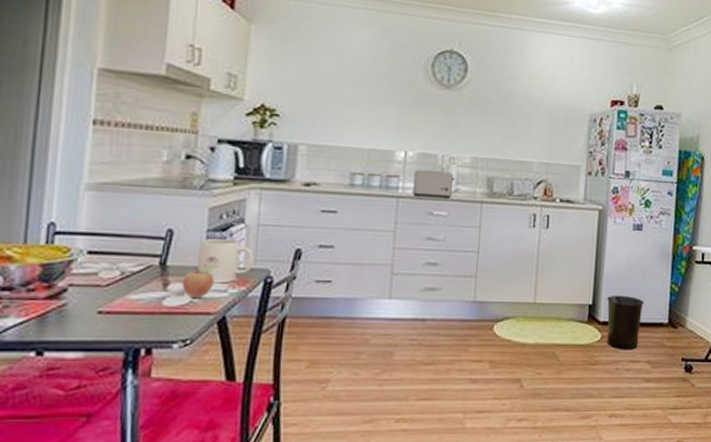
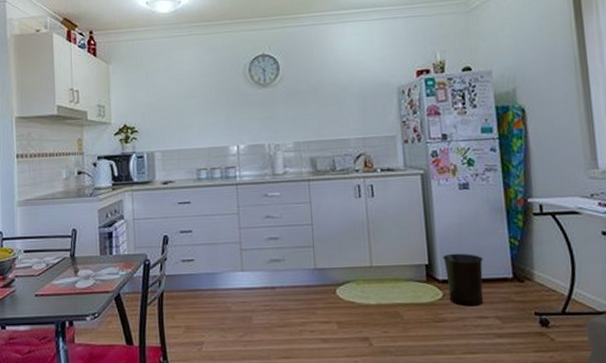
fruit: present [181,264,217,299] -> none [86,253,109,281]
mug: present [197,237,254,284] -> none [95,232,134,268]
toaster: present [412,170,456,200] -> none [247,158,283,183]

